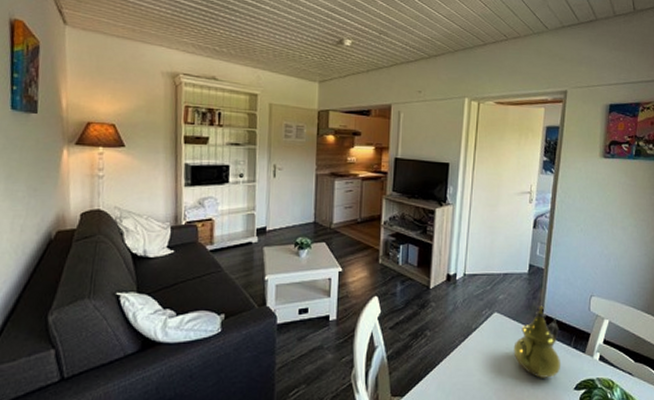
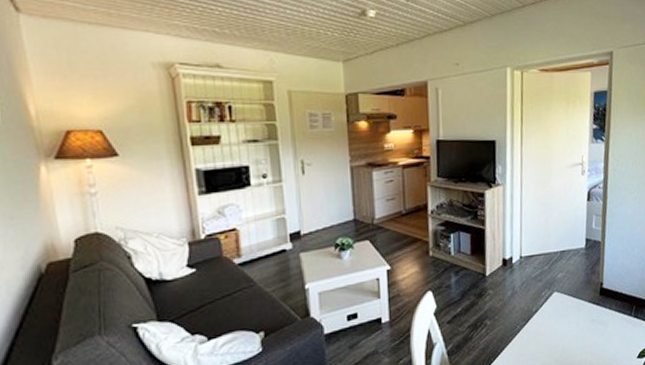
teapot: present [513,305,561,378] -> none [575,279,624,352]

